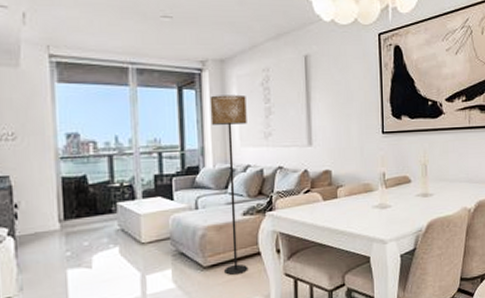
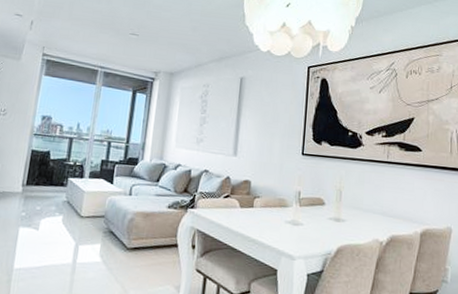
floor lamp: present [209,94,248,275] -> none [144,101,186,261]

